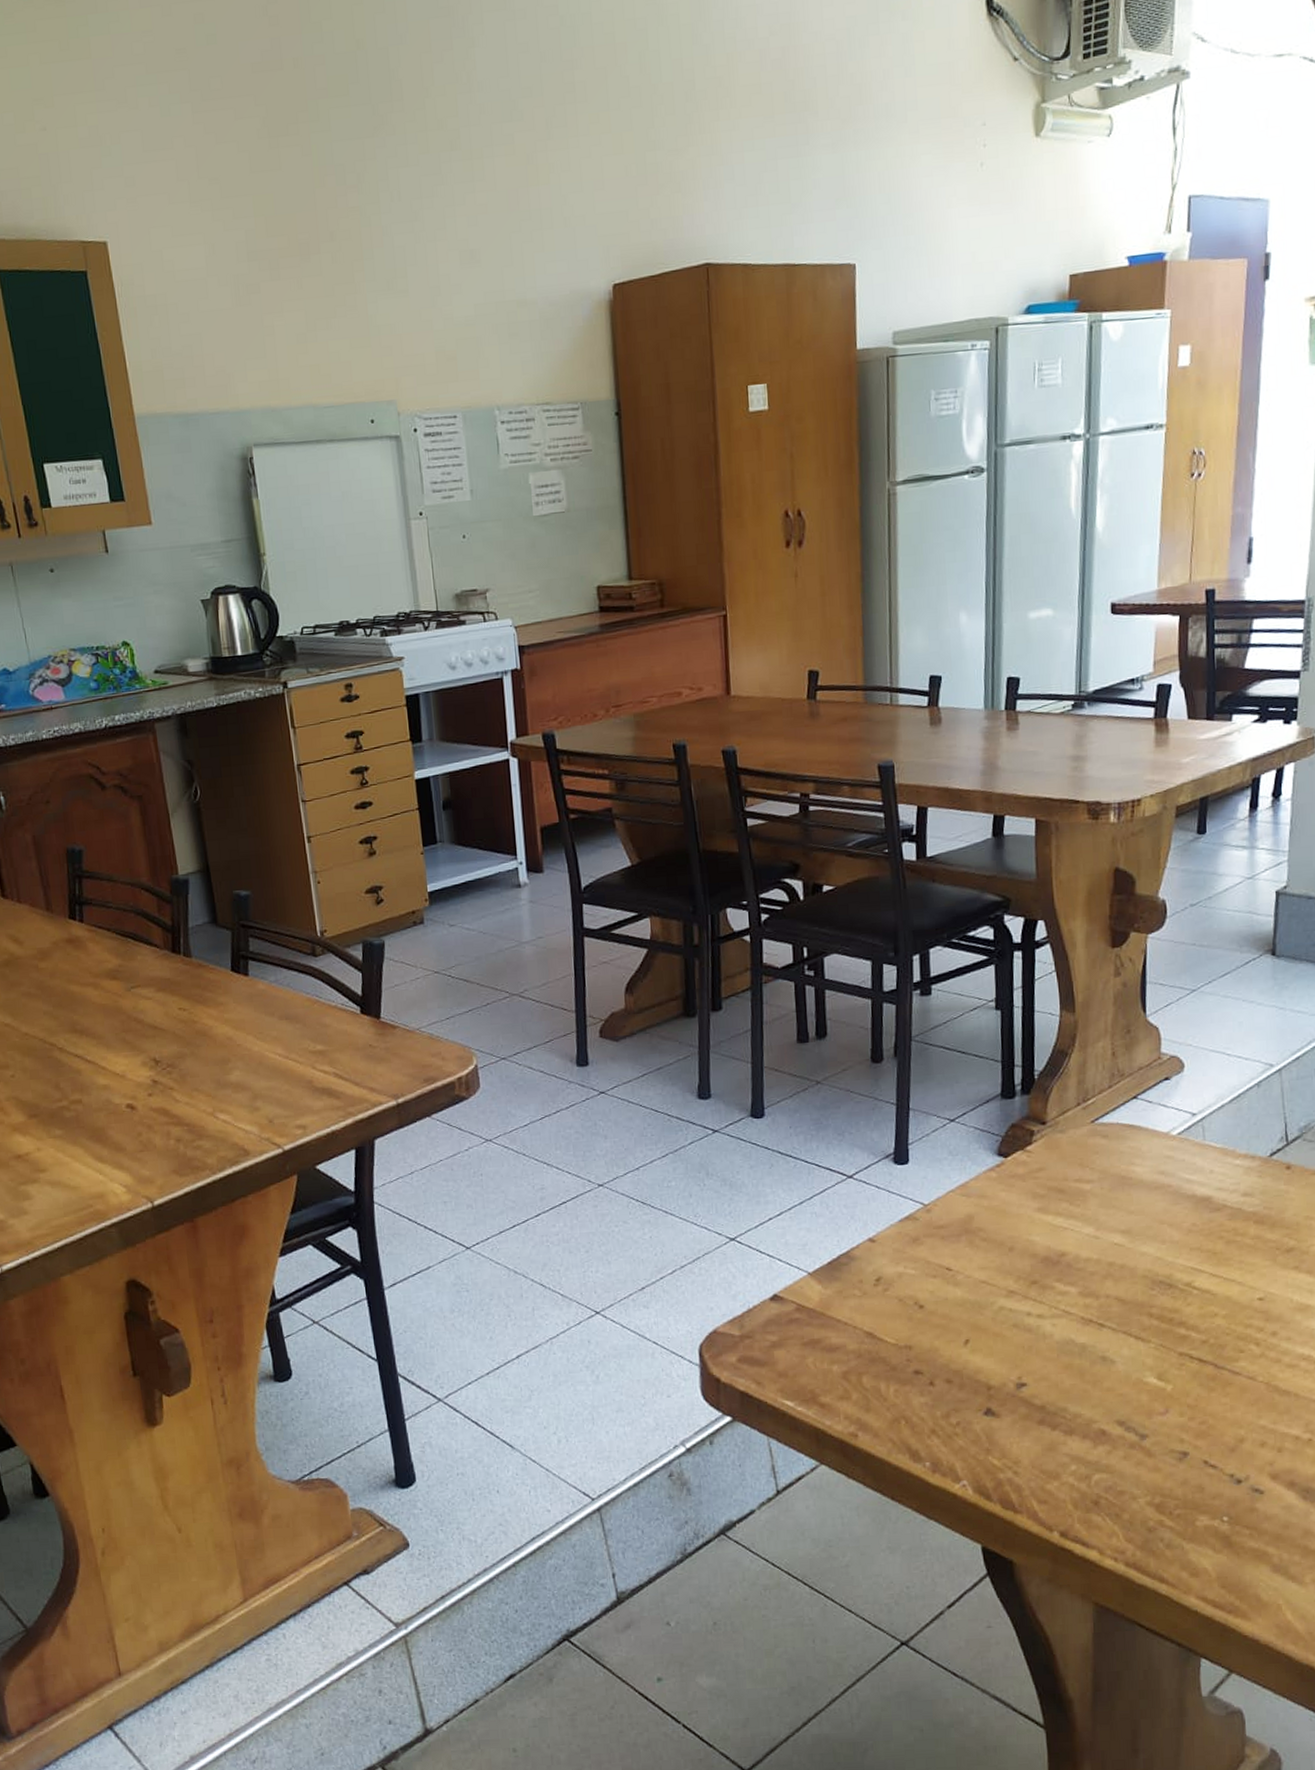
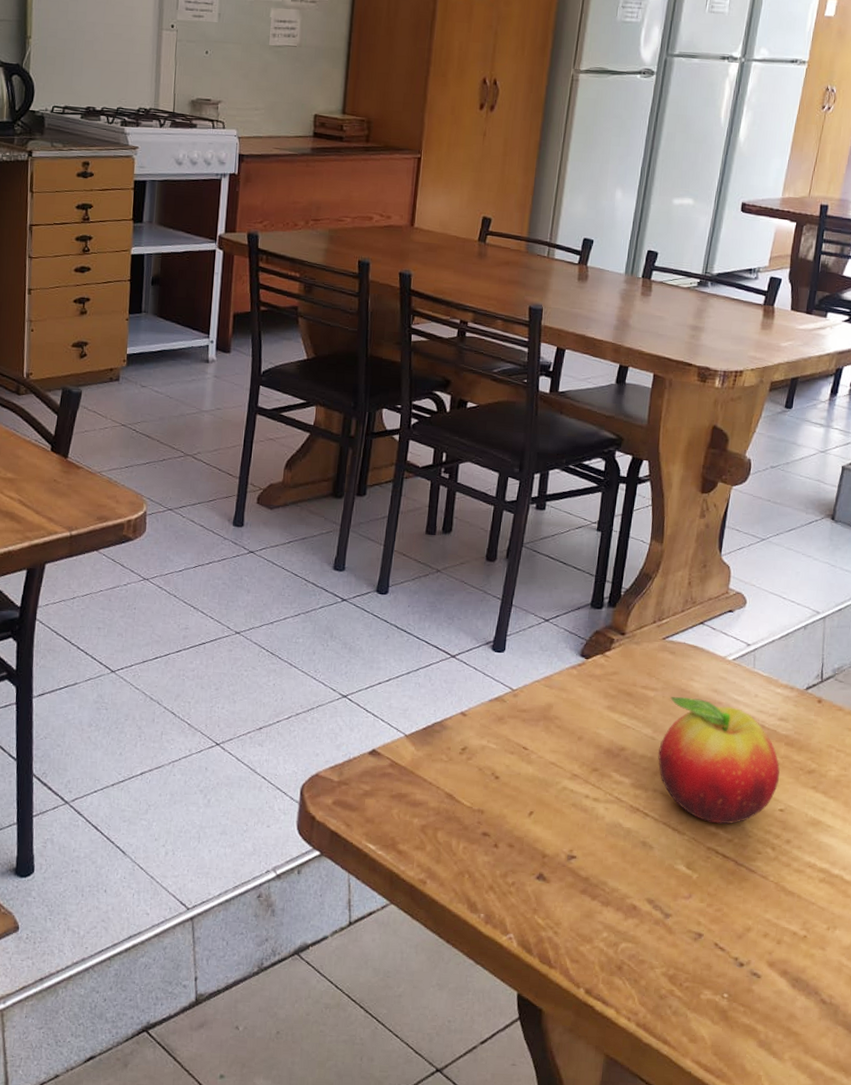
fruit: none [1104,1184,1253,1325] -> present [657,696,780,825]

